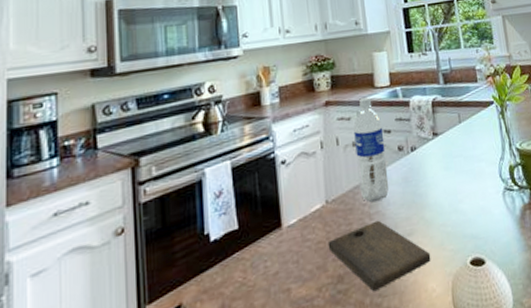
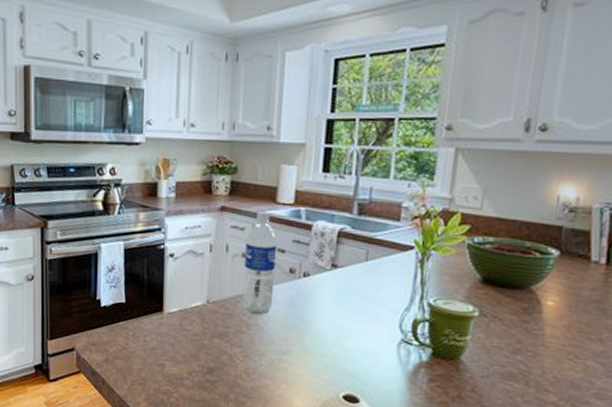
cutting board: present [327,220,431,292] -> none [203,331,303,392]

